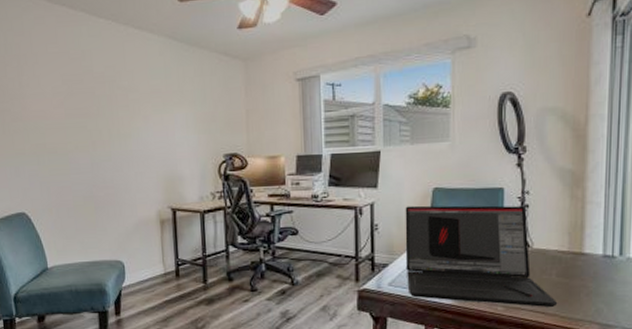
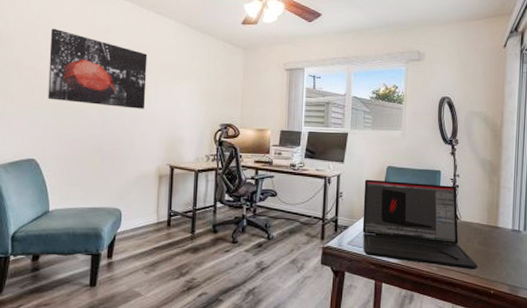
wall art: none [21,61,136,146] -> present [48,28,148,109]

